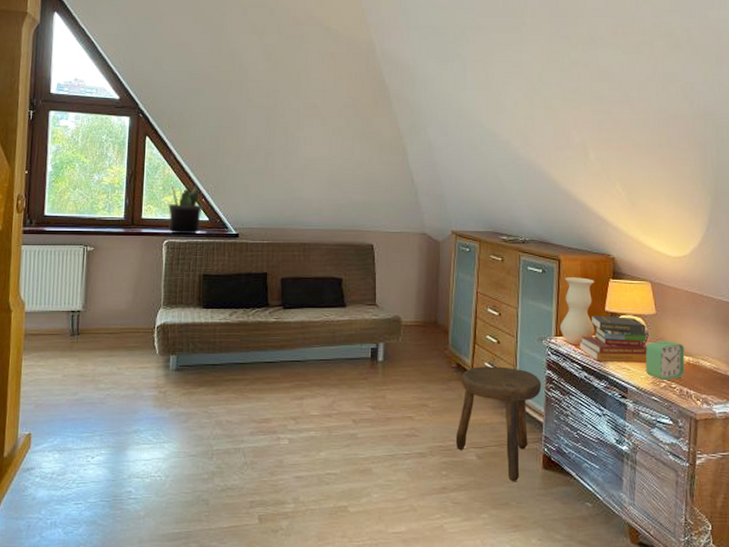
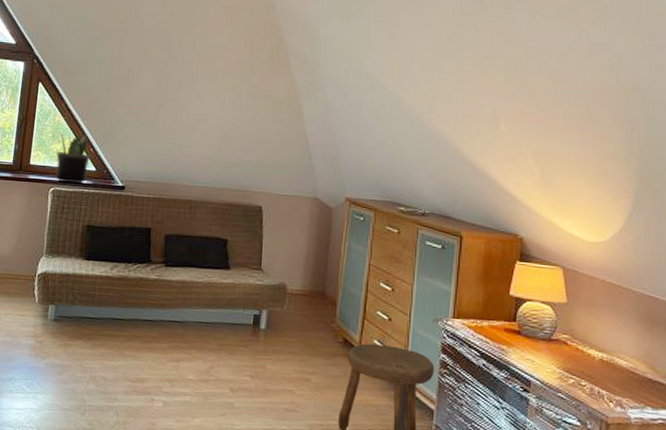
vase: present [560,277,595,346] -> none [458,255,500,331]
books: present [579,315,649,363] -> none [478,299,558,356]
alarm clock: present [645,340,685,381] -> none [552,332,598,378]

